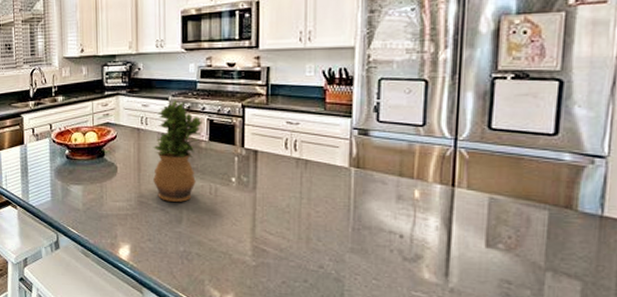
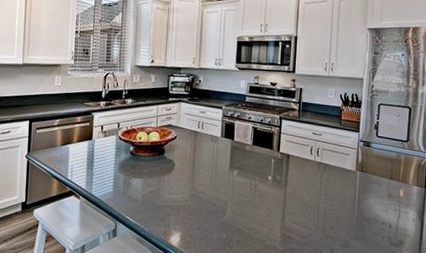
potted plant: present [153,100,202,202] -> none [205,109,248,196]

